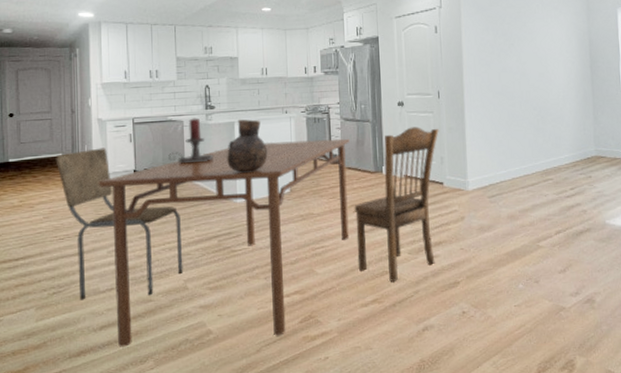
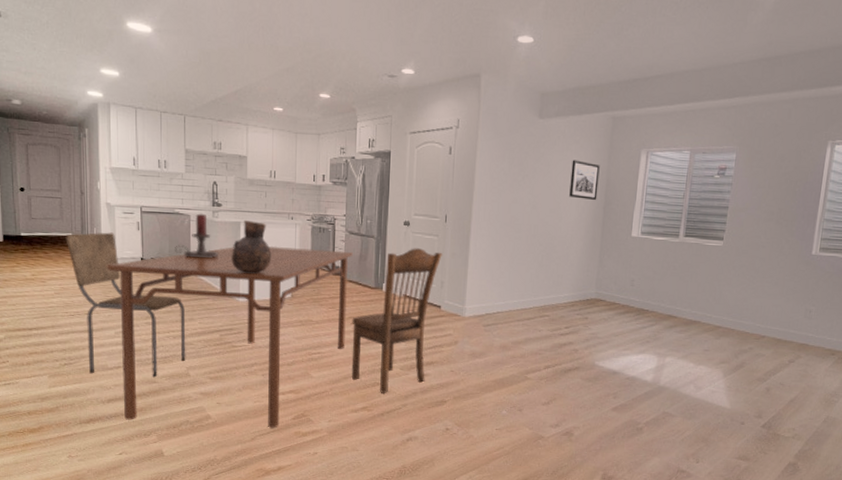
wall art: none [553,24,583,61] -> present [569,160,600,201]

